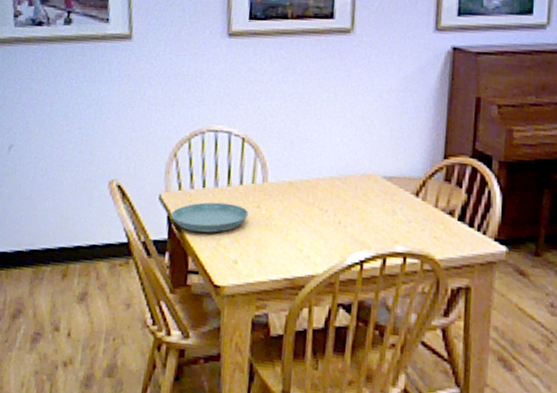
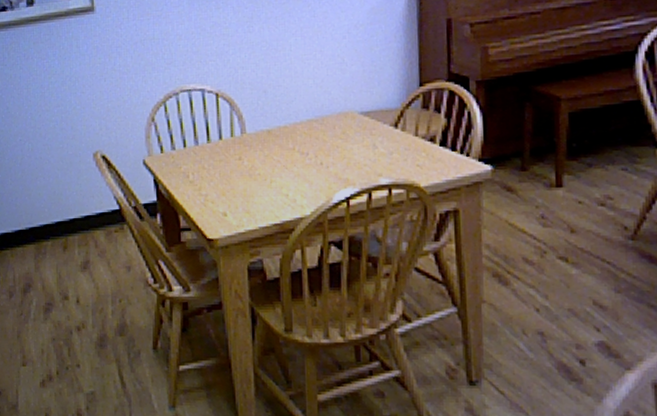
saucer: present [171,202,248,233] -> none [157,159,231,191]

